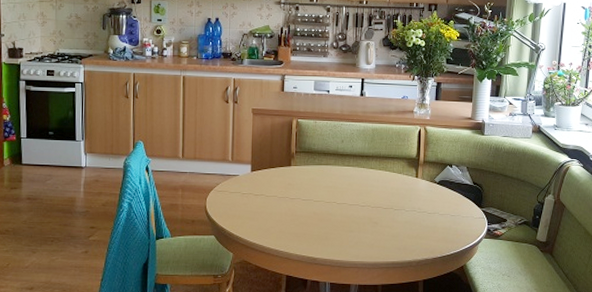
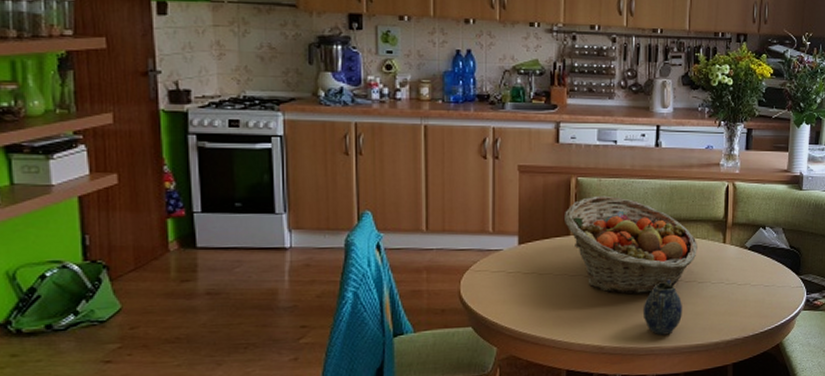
fruit basket: none [287,134,394,217] -> present [565,195,697,295]
teapot: none [348,205,381,252] -> present [642,279,682,335]

